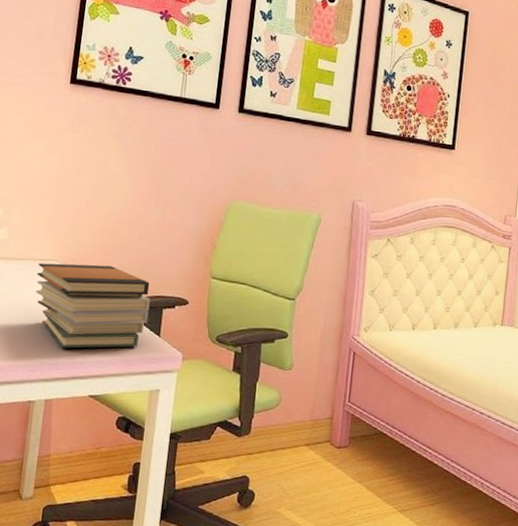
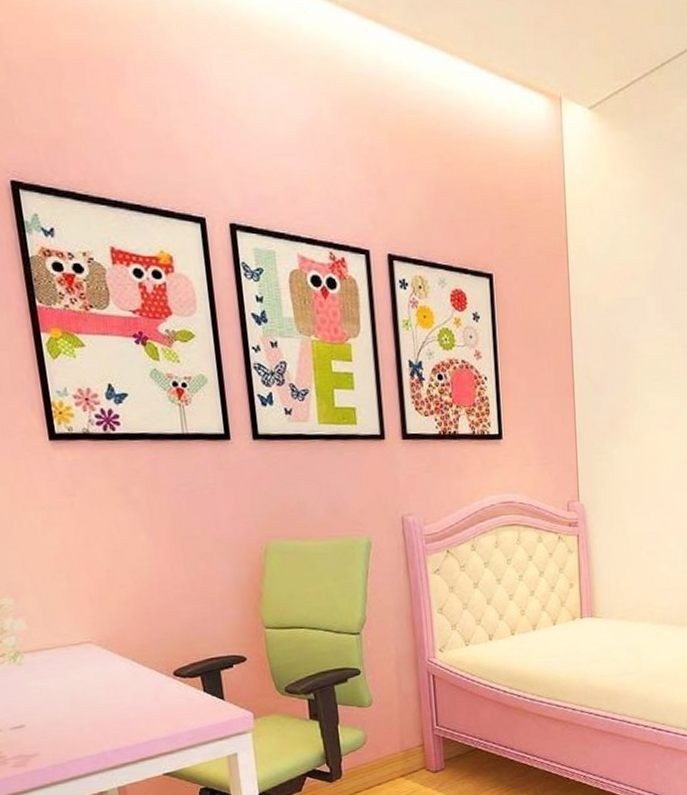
book stack: present [36,262,151,348] -> none [70,636,207,732]

